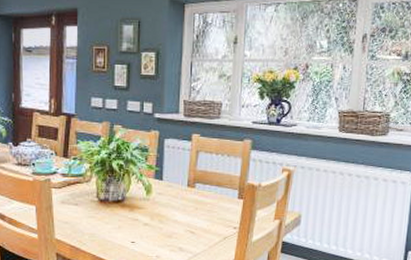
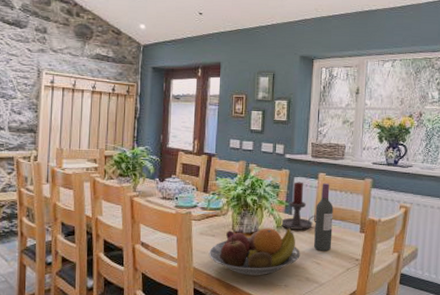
fruit bowl: none [72,194,173,247] -> present [208,227,300,276]
candle holder: none [150,144,190,197] -> present [280,182,316,230]
wine bottle: none [188,146,209,219] -> present [314,183,333,251]

